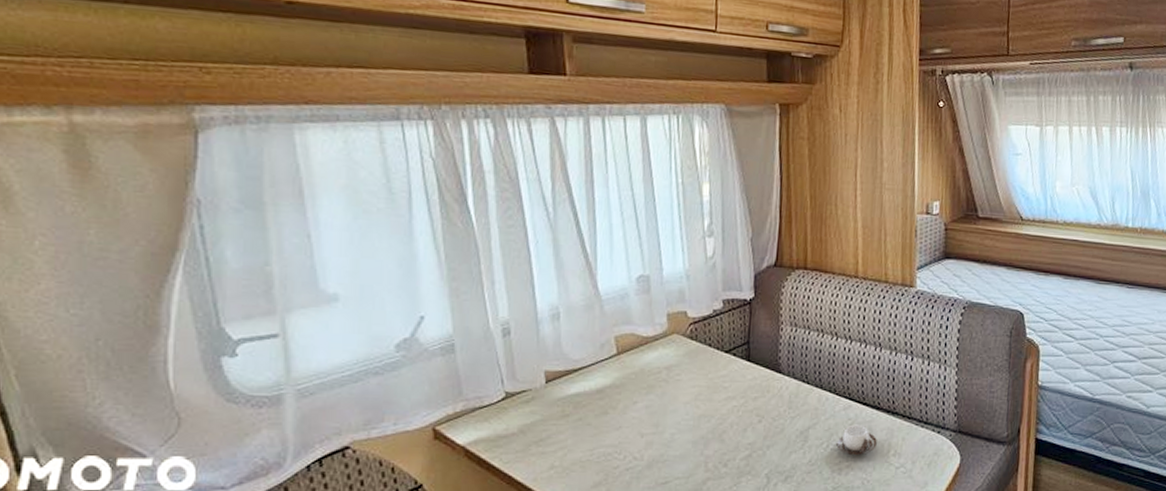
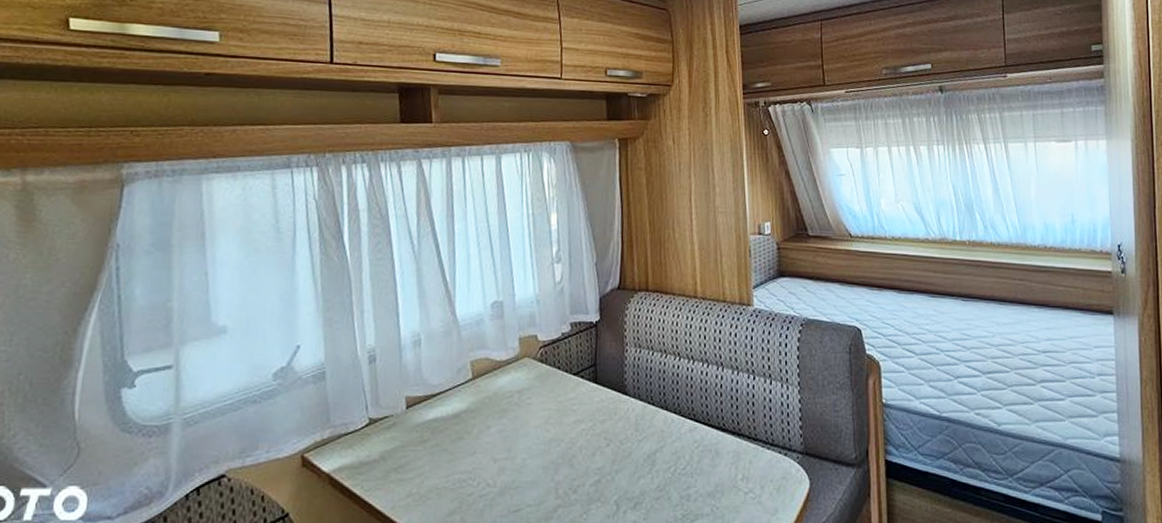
cup: present [836,424,877,455] -> none [684,447,724,479]

